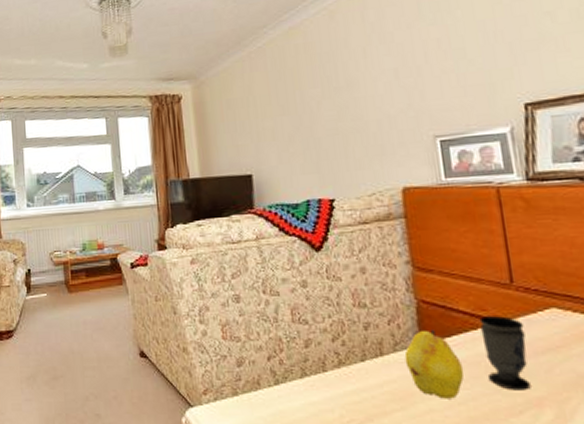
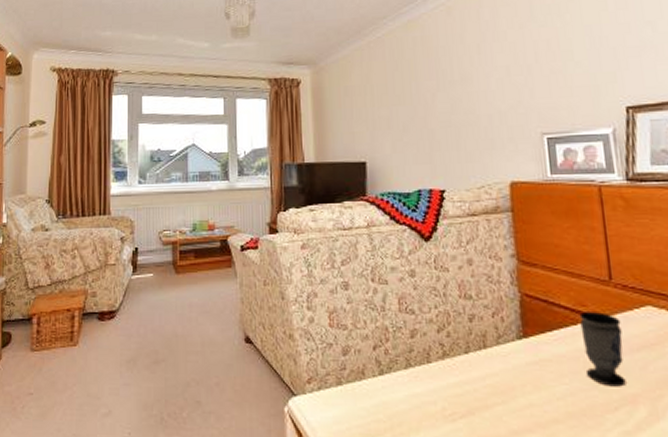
fruit: present [404,329,464,399] -> none [507,323,564,394]

